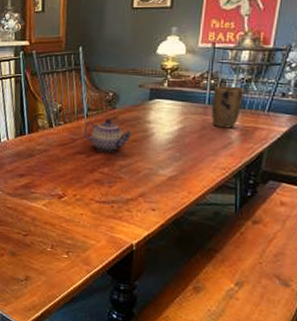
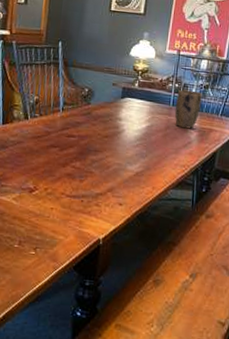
teapot: present [84,119,133,152] -> none [58,114,105,147]

